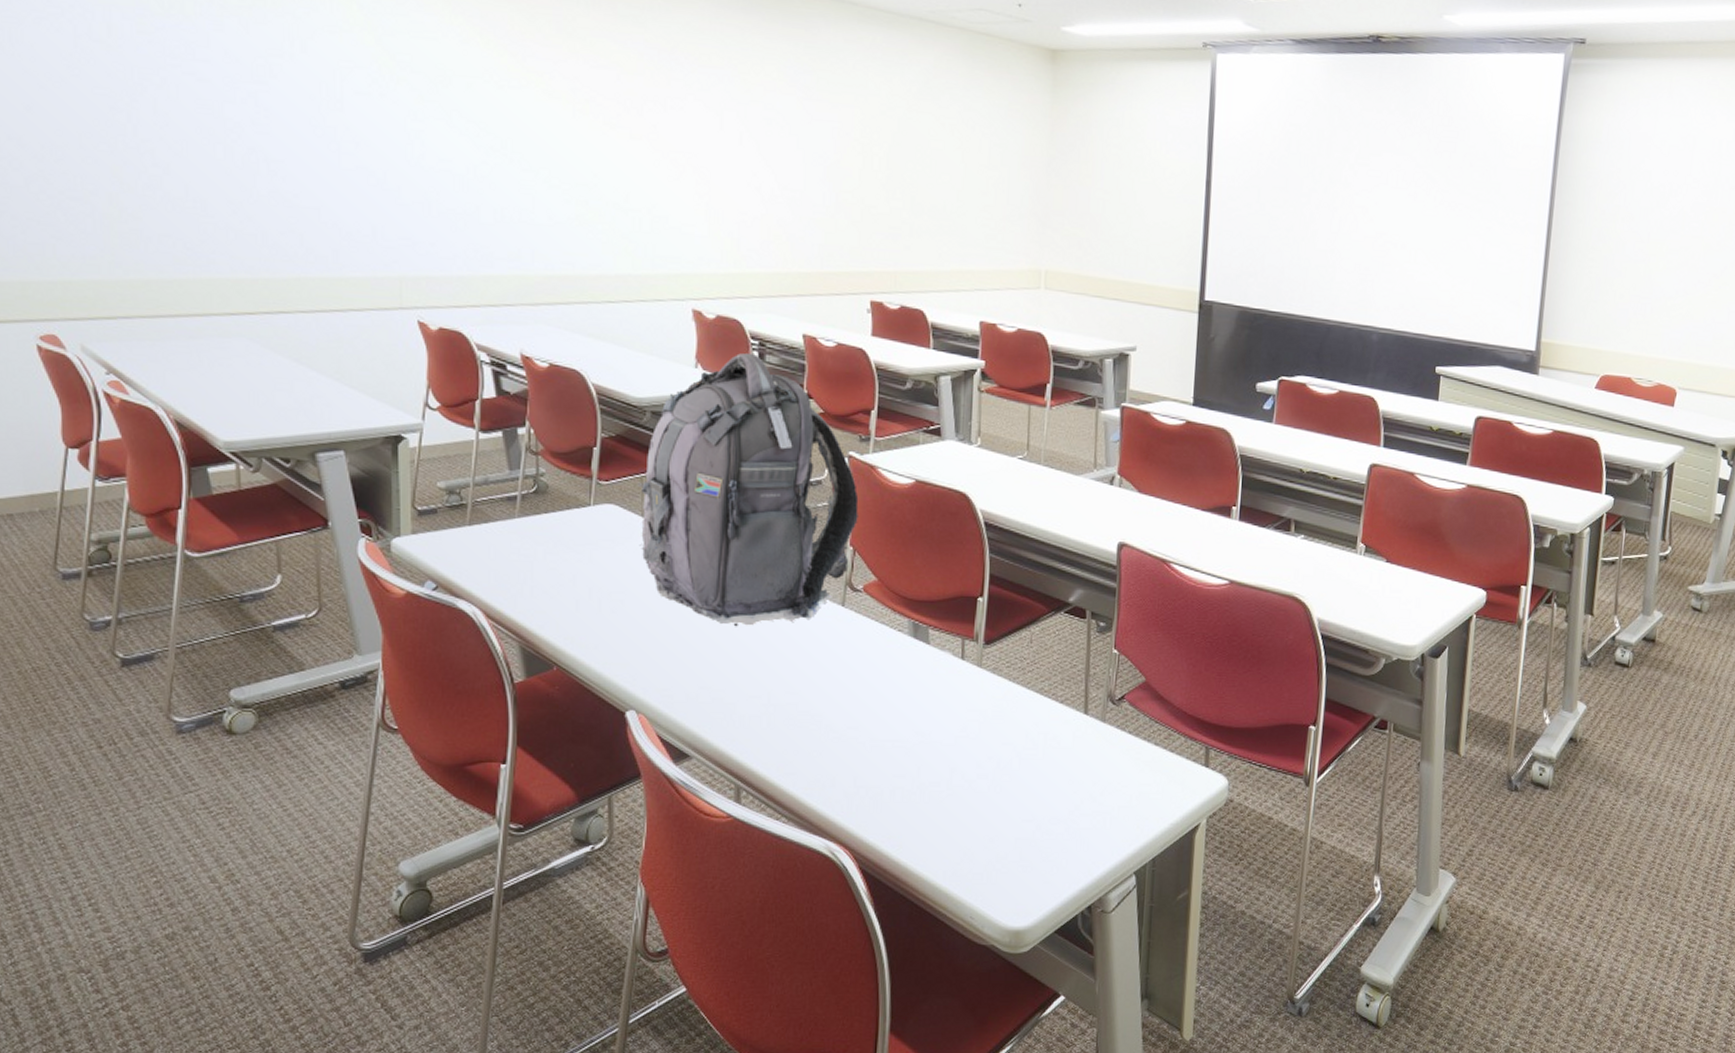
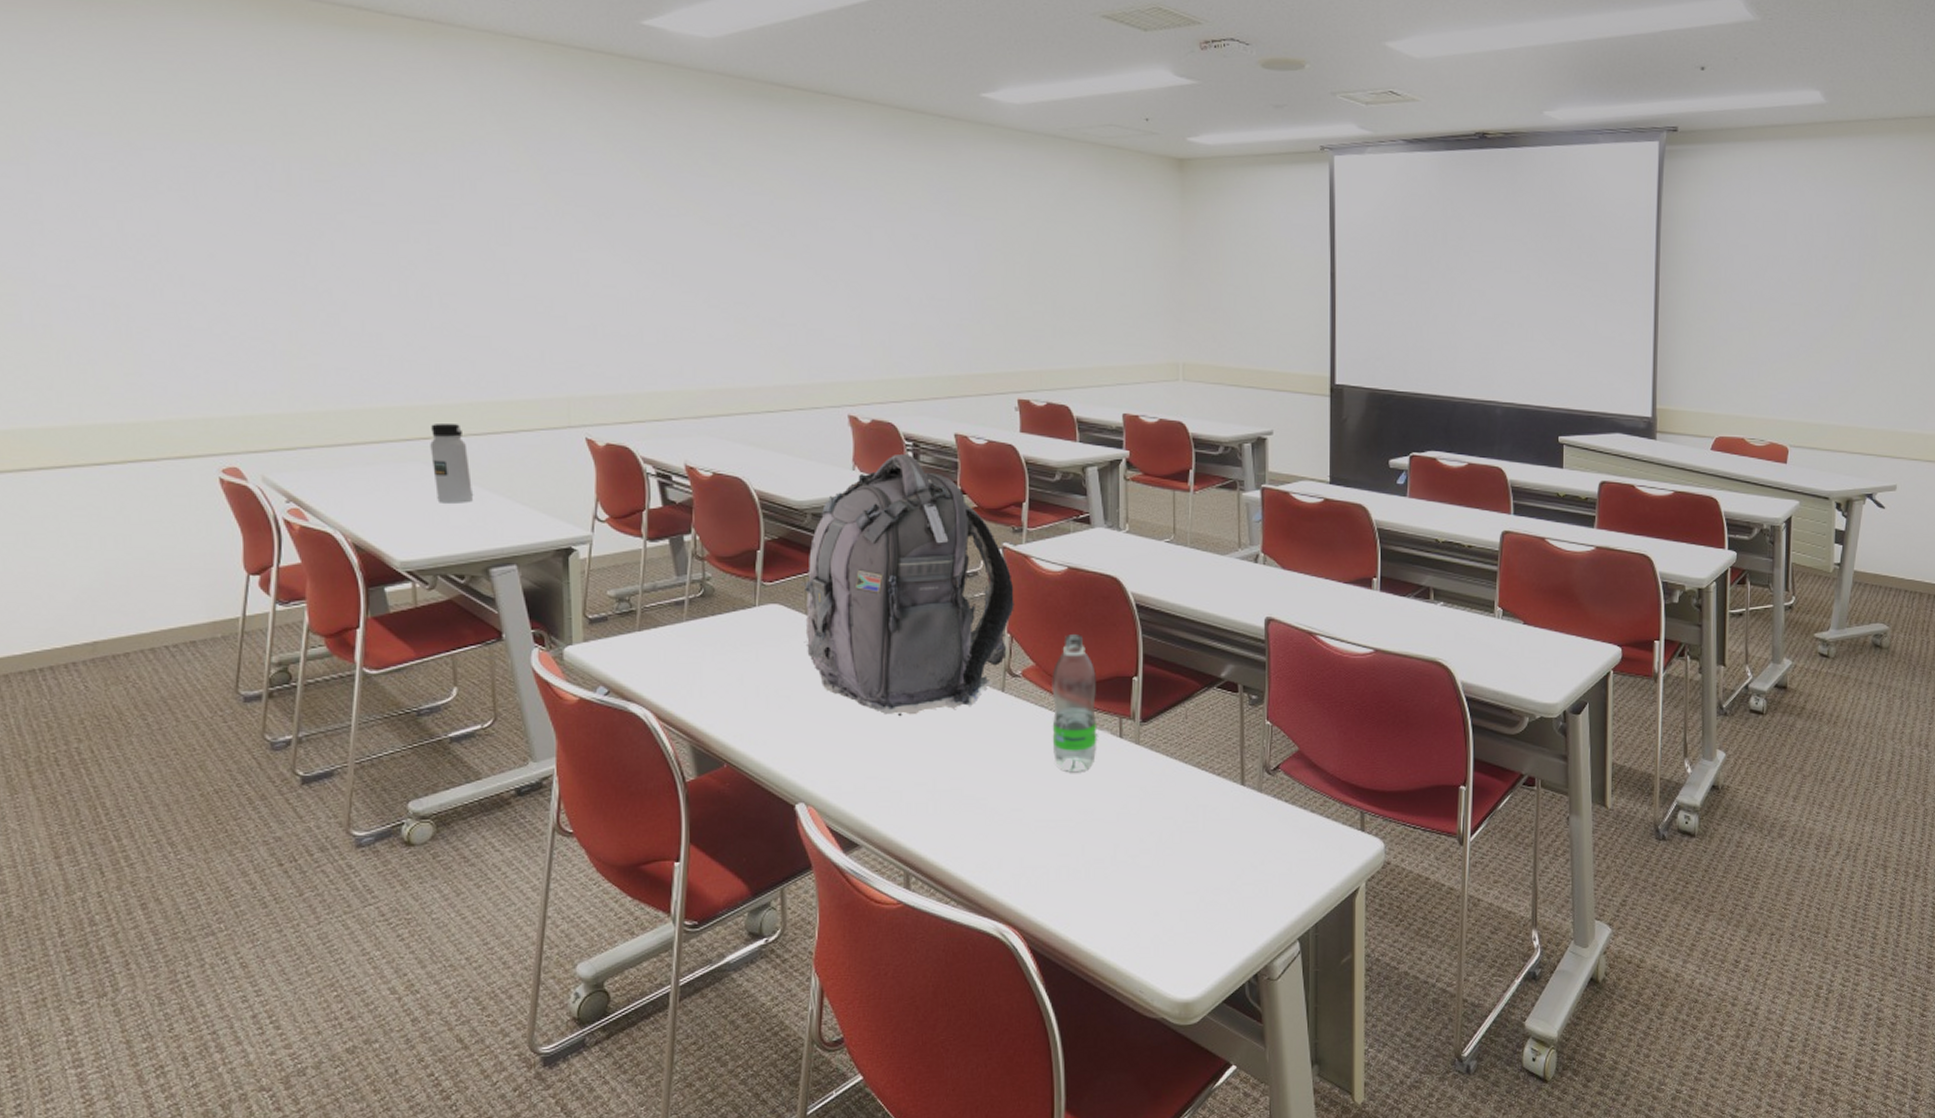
water bottle: none [256,298,299,384] -> present [430,424,473,503]
bottle: none [891,550,940,693] -> present [1052,635,1097,773]

